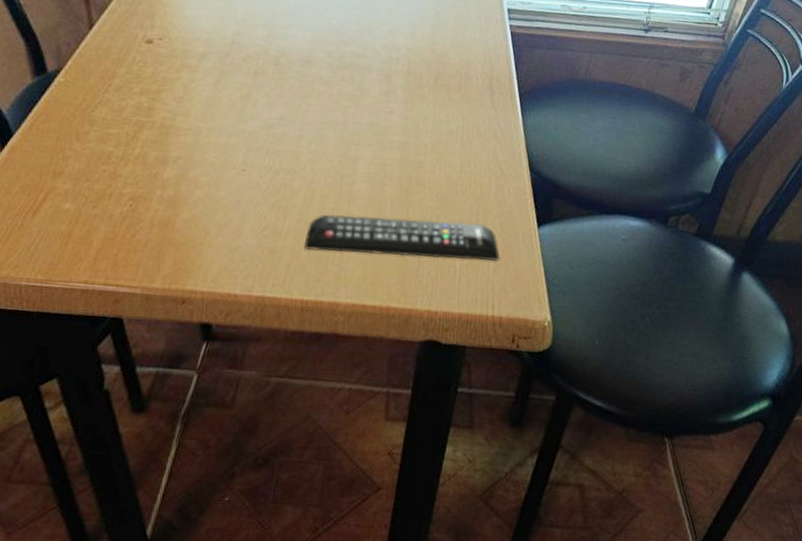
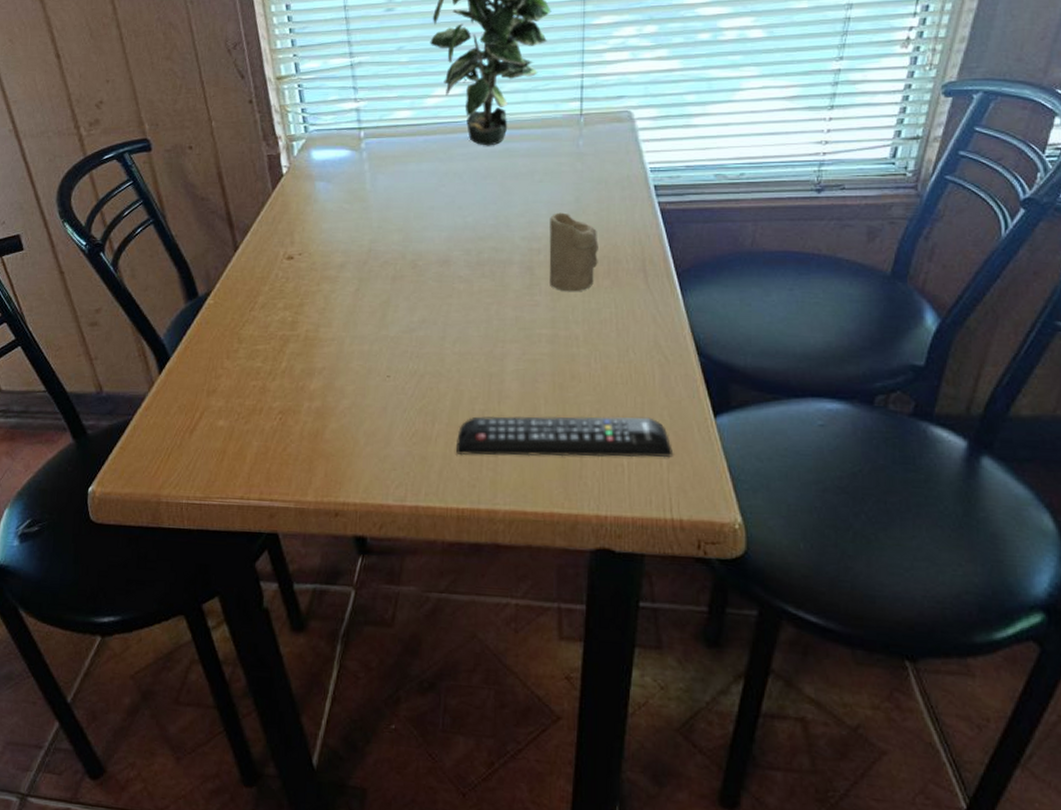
candle: none [405,24,453,103] -> present [549,212,598,292]

